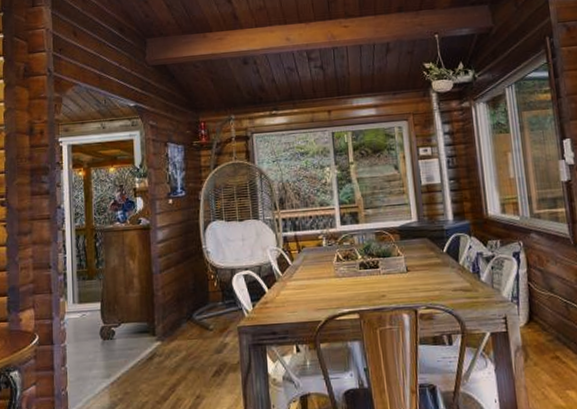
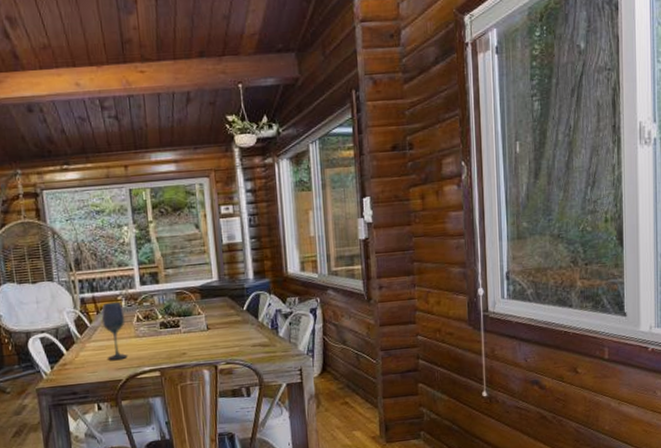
wineglass: none [302,240,327,301] -> present [101,301,128,361]

